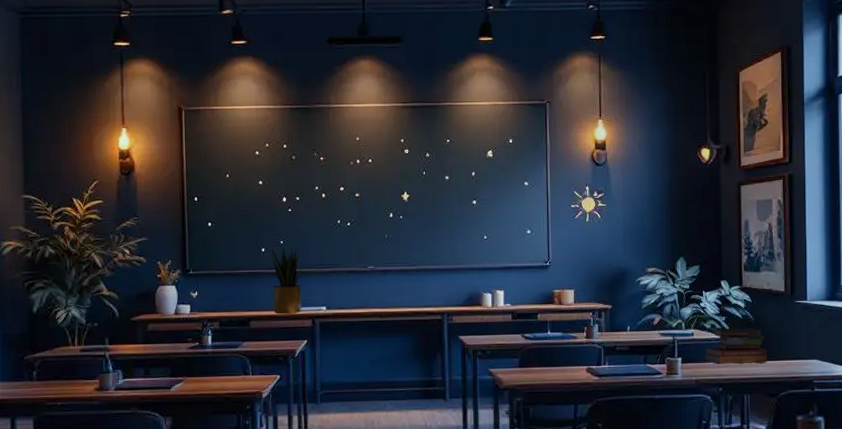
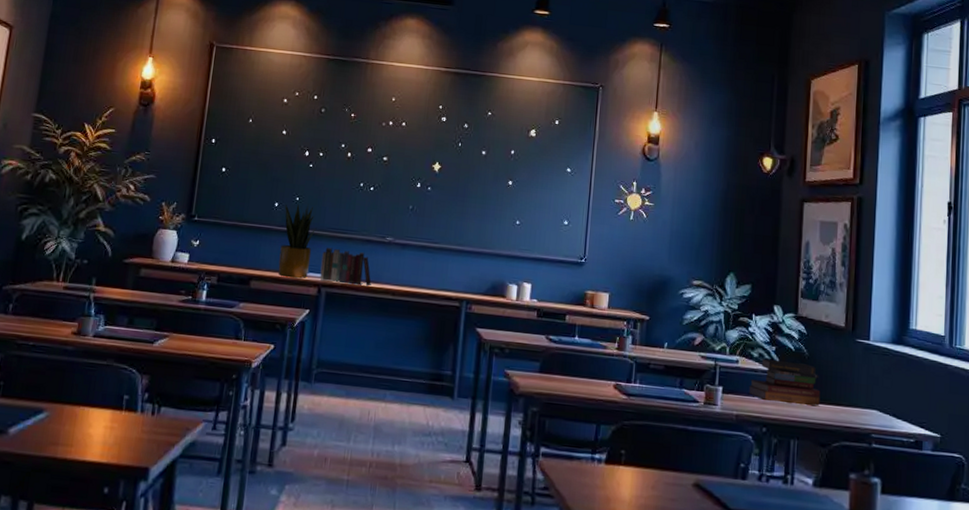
books: none [312,282,360,313] -> present [319,247,372,285]

